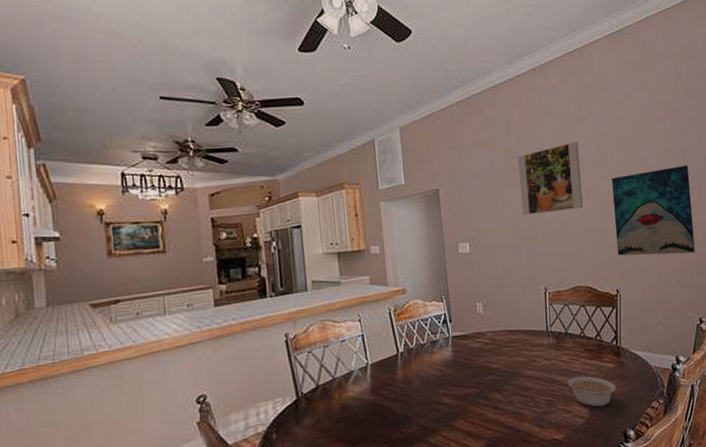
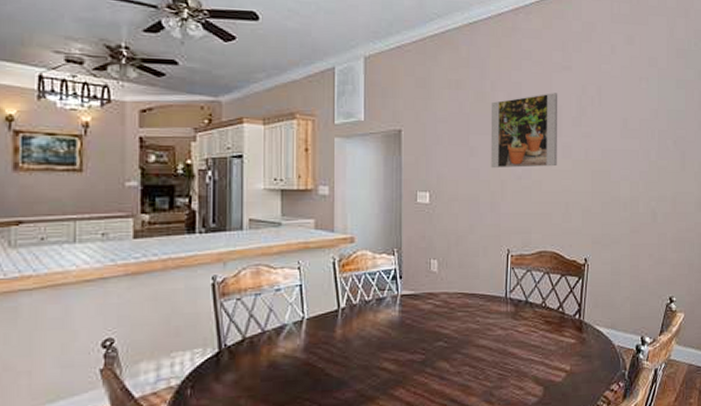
legume: present [567,375,617,407] -> none [522,350,575,386]
wall art: present [612,165,695,256] -> none [589,130,673,226]

